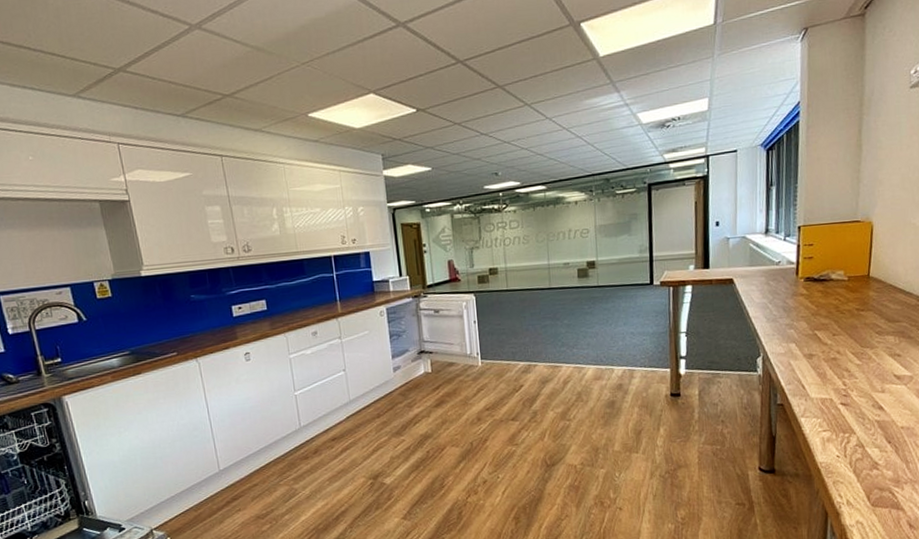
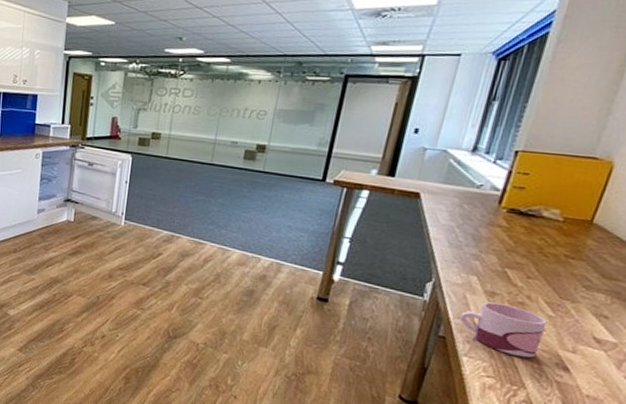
mug: none [790,362,857,407] -> present [460,302,547,358]

